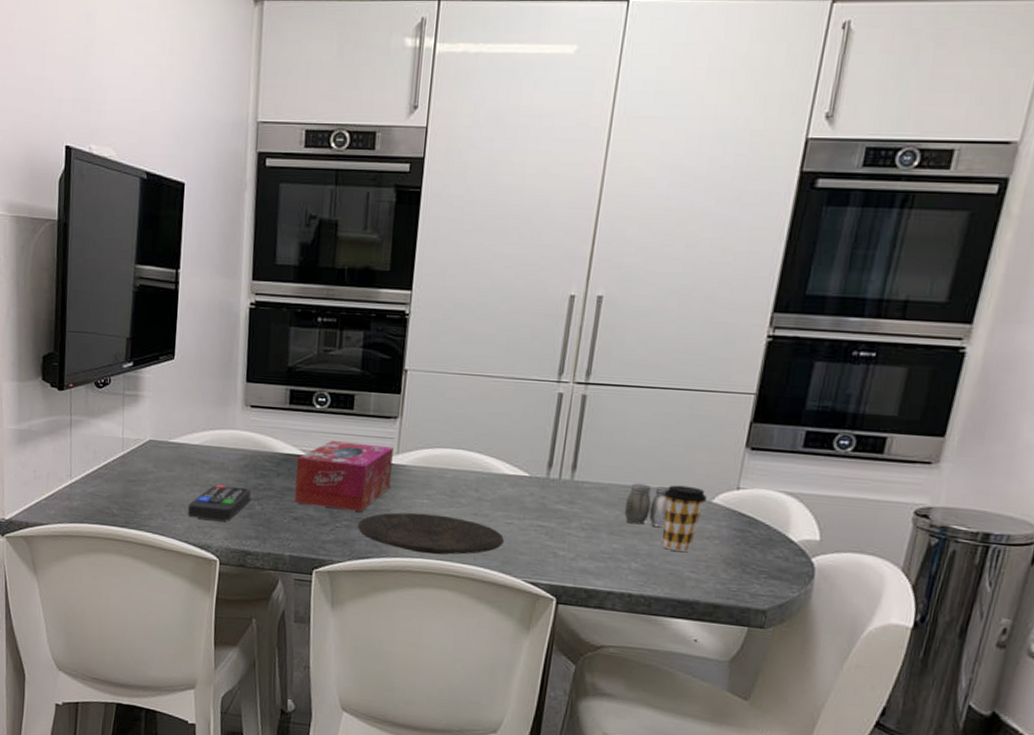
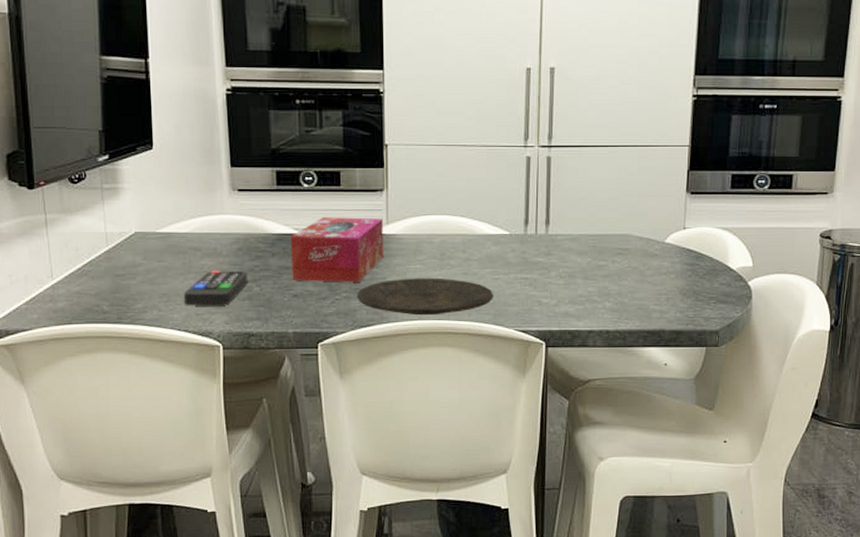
salt and pepper shaker: present [624,483,669,528] -> none [594,232,629,269]
coffee cup: present [662,485,708,552] -> none [625,230,661,288]

